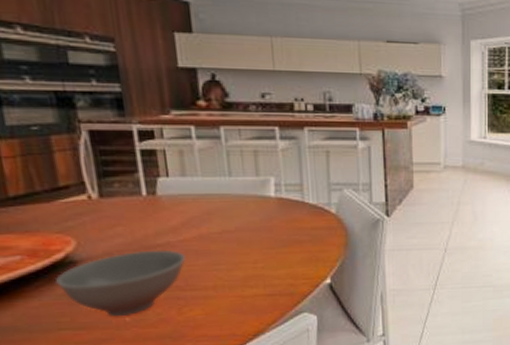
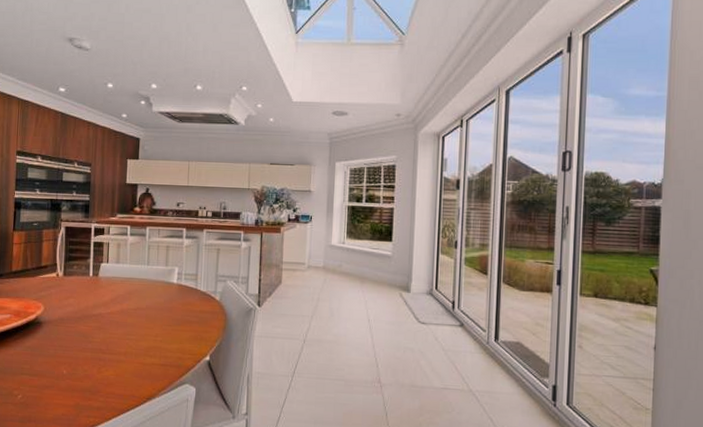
bowl: present [55,249,186,316] -> none [26,318,110,369]

